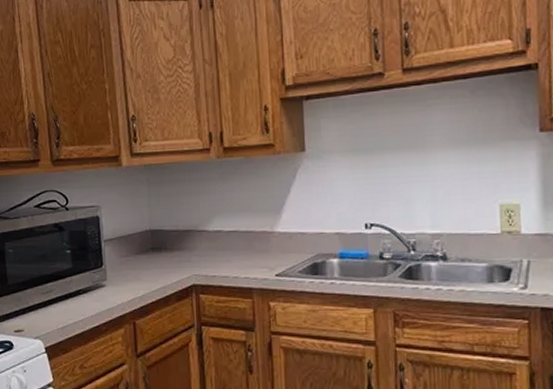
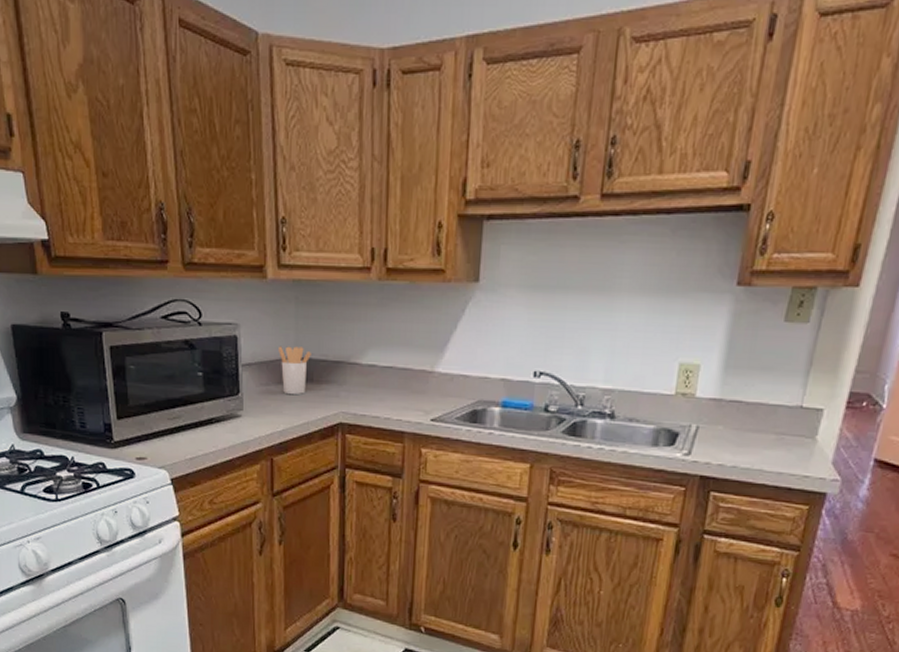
utensil holder: none [135,220,164,262] -> present [278,346,311,394]

